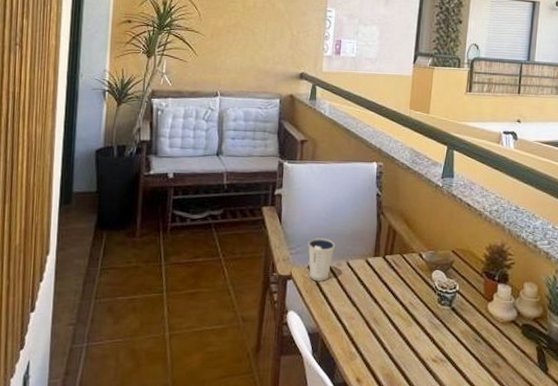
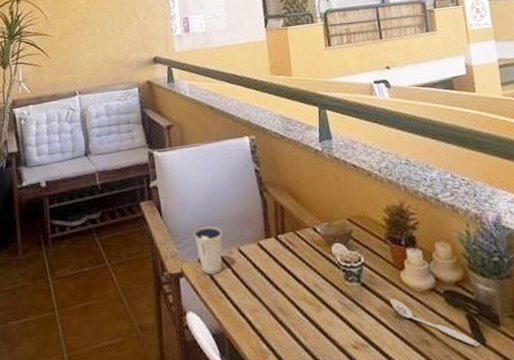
spoon: none [474,324,542,374] -> present [390,298,480,347]

